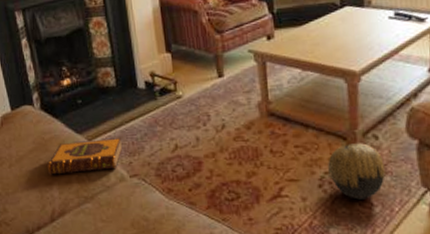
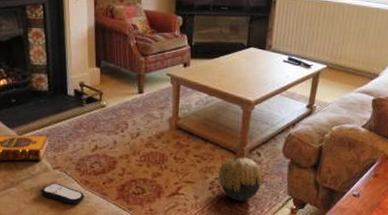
remote control: none [119,194,170,220] -> present [41,183,85,205]

